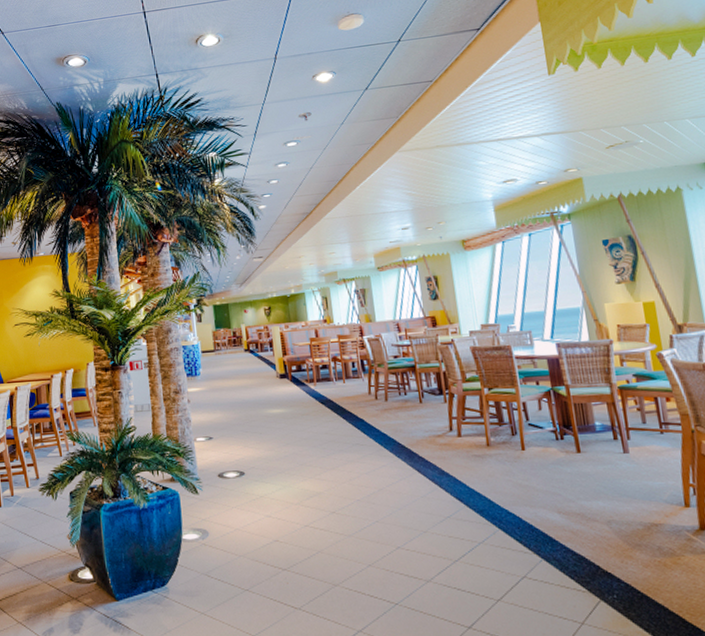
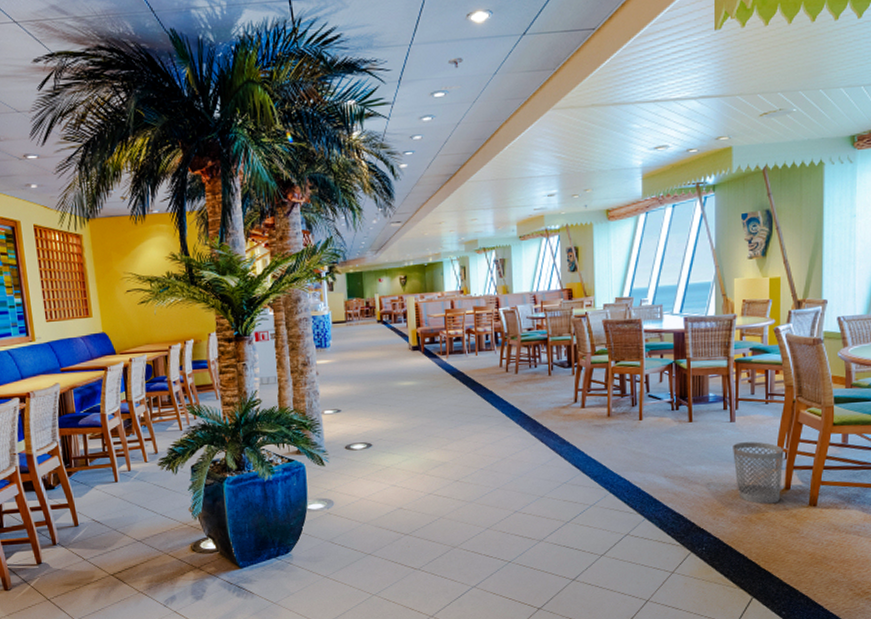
wastebasket: none [630,475,696,547] -> present [733,441,784,504]

